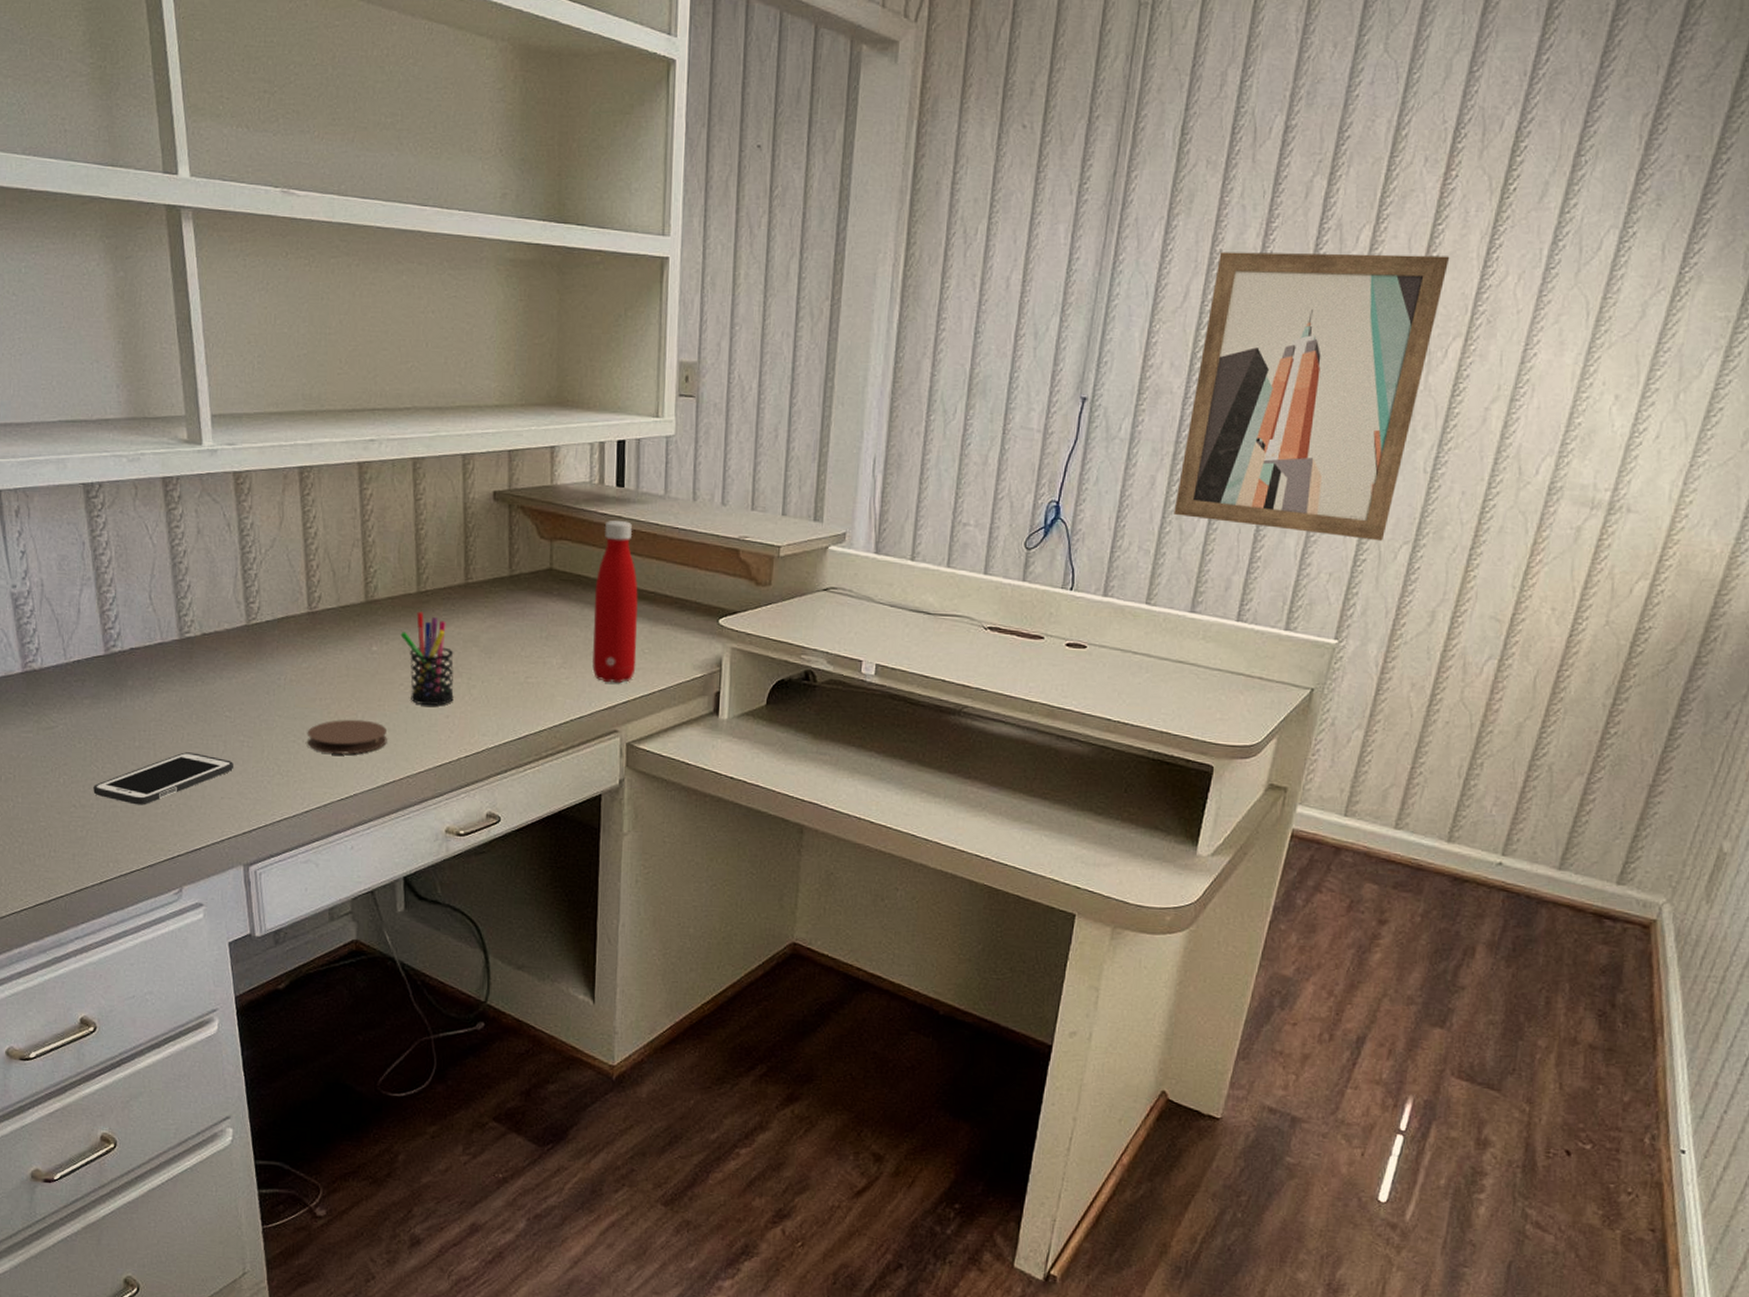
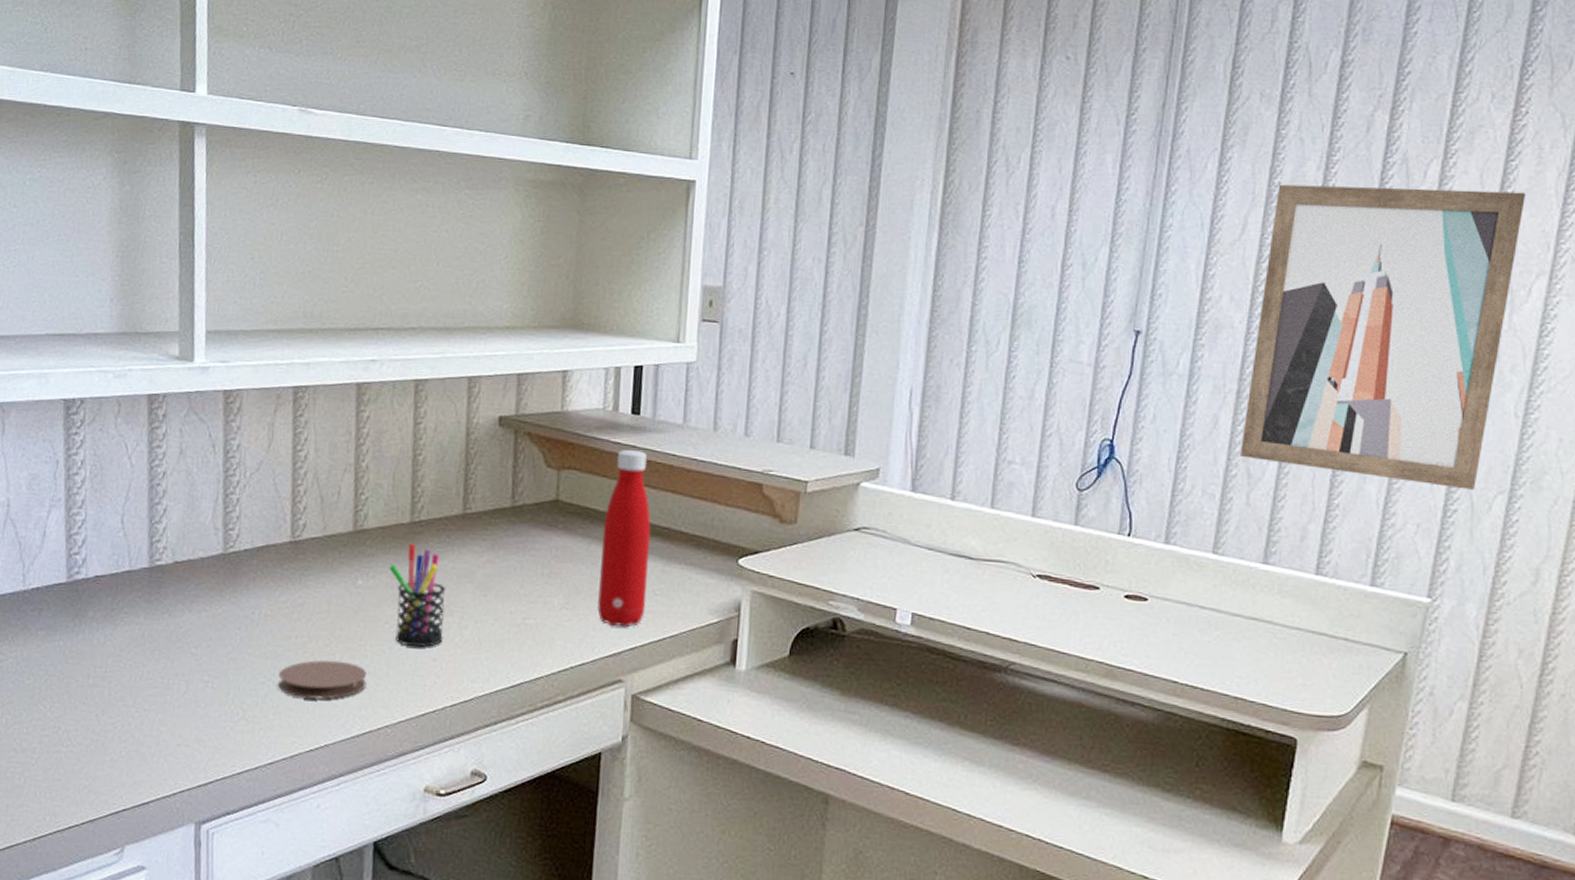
cell phone: present [93,752,234,805] -> none [37,692,195,751]

